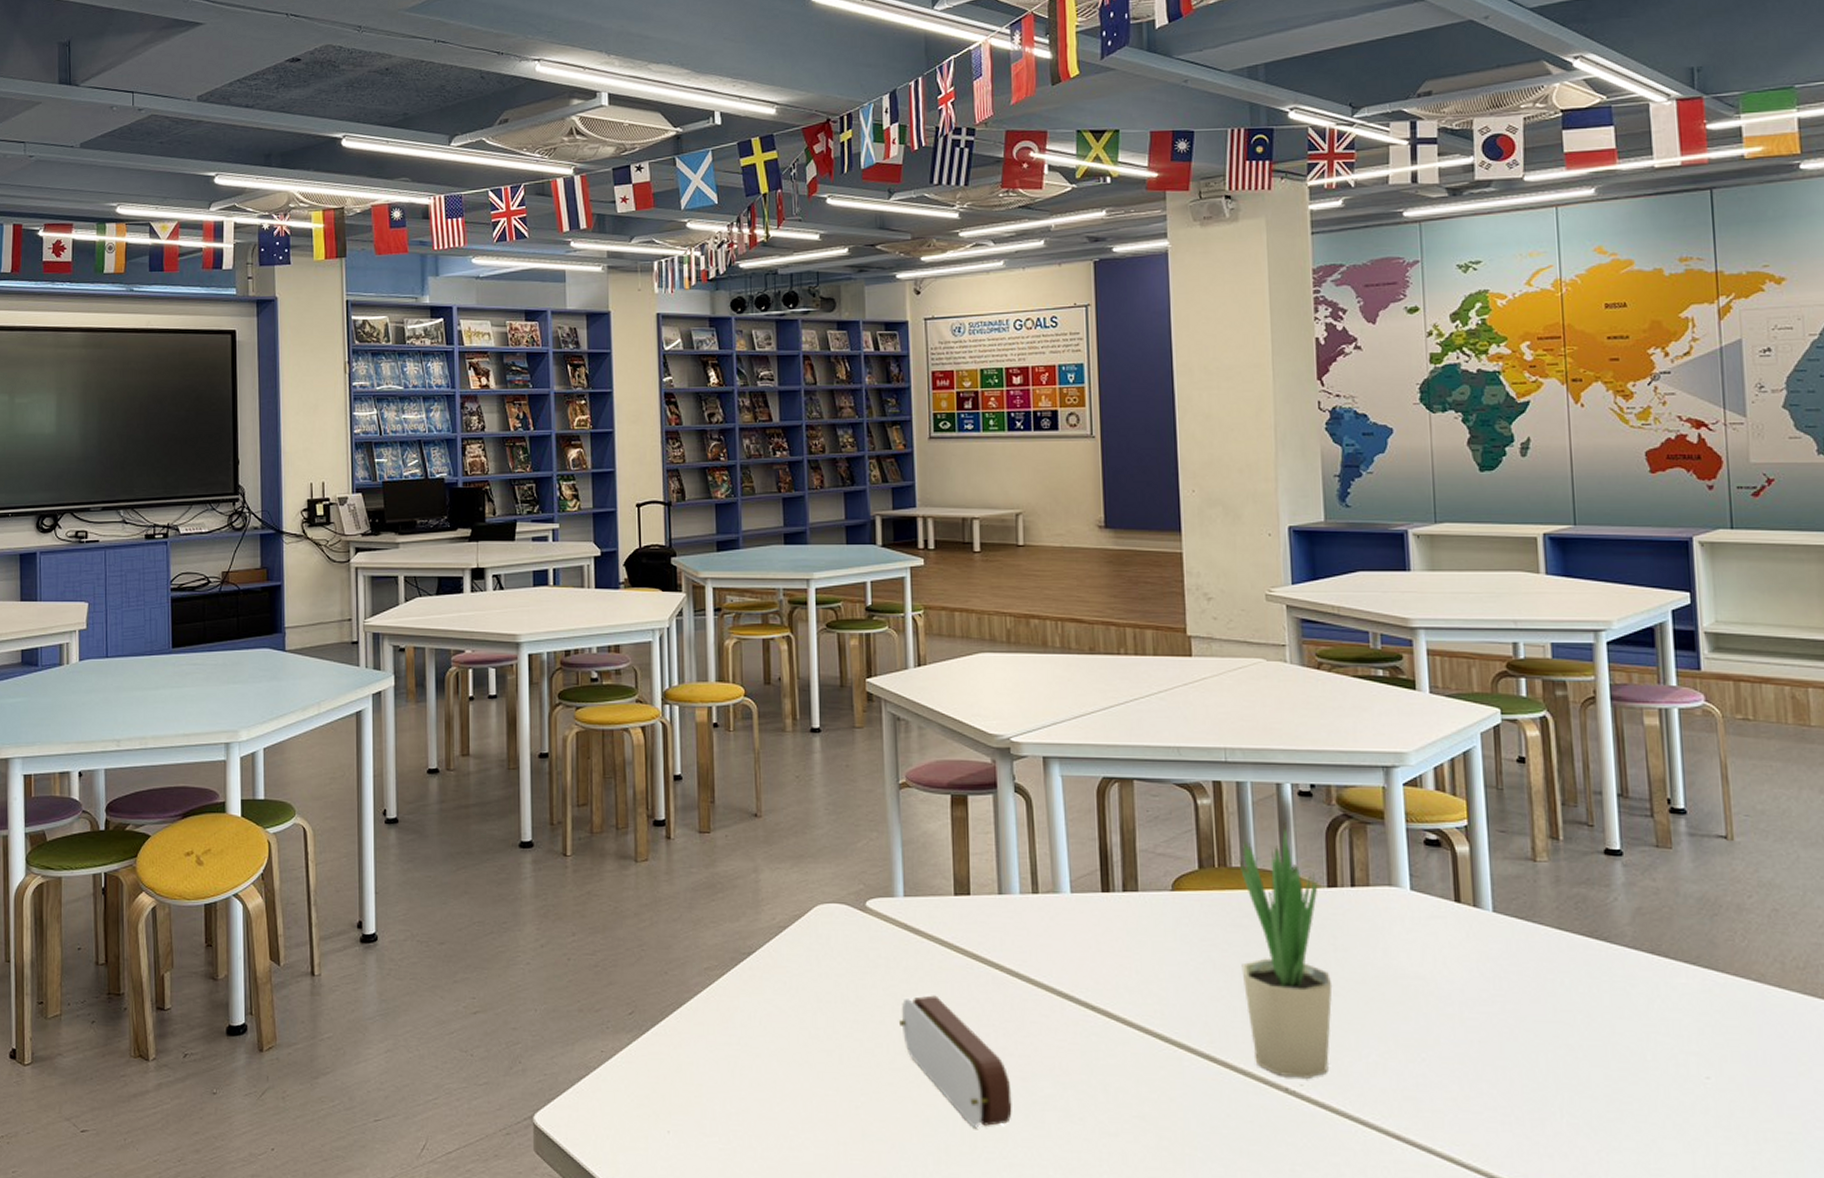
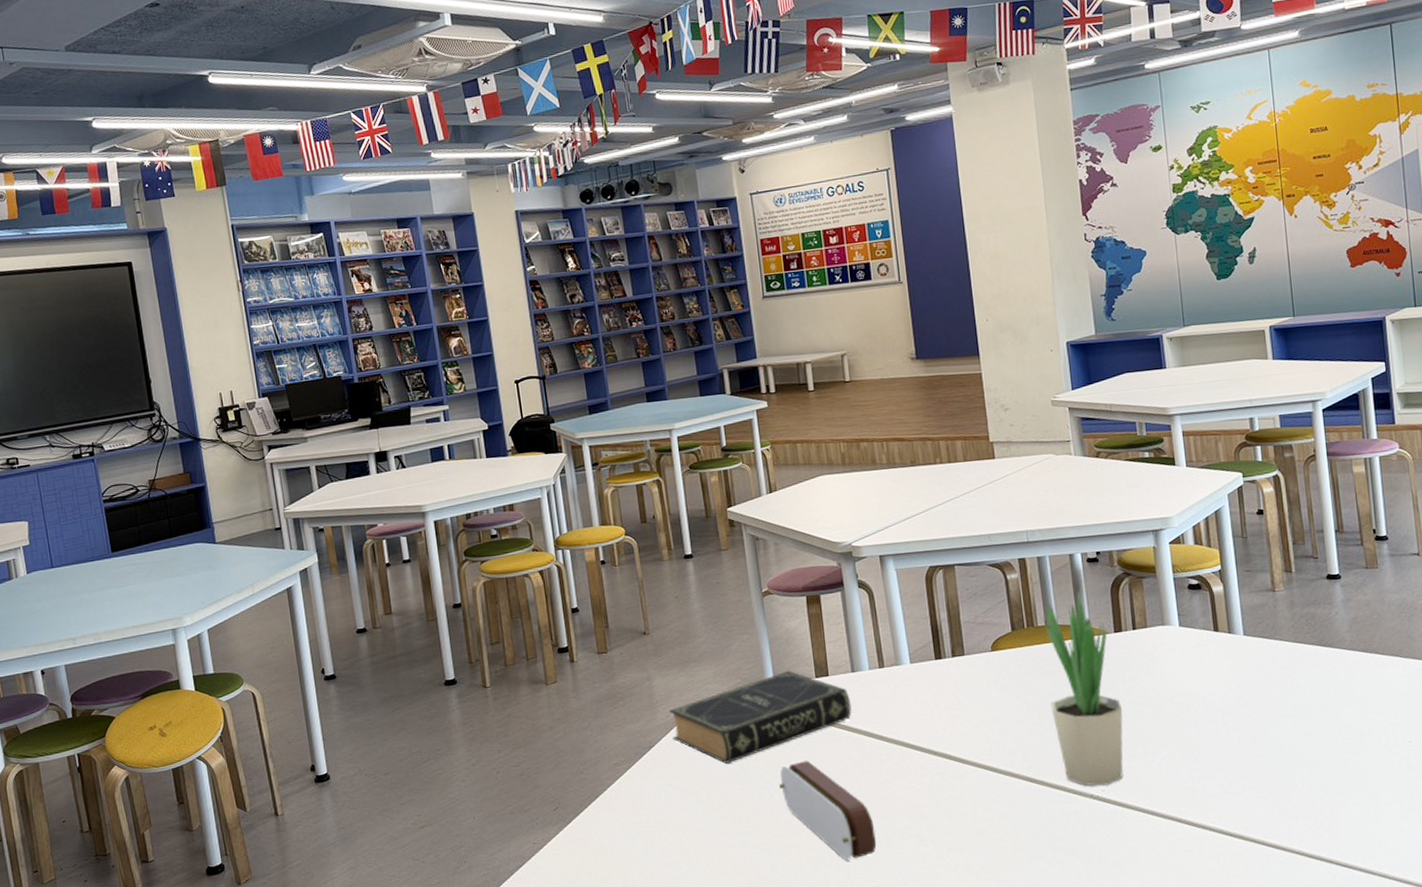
book: none [776,882,995,986] -> present [669,670,852,764]

